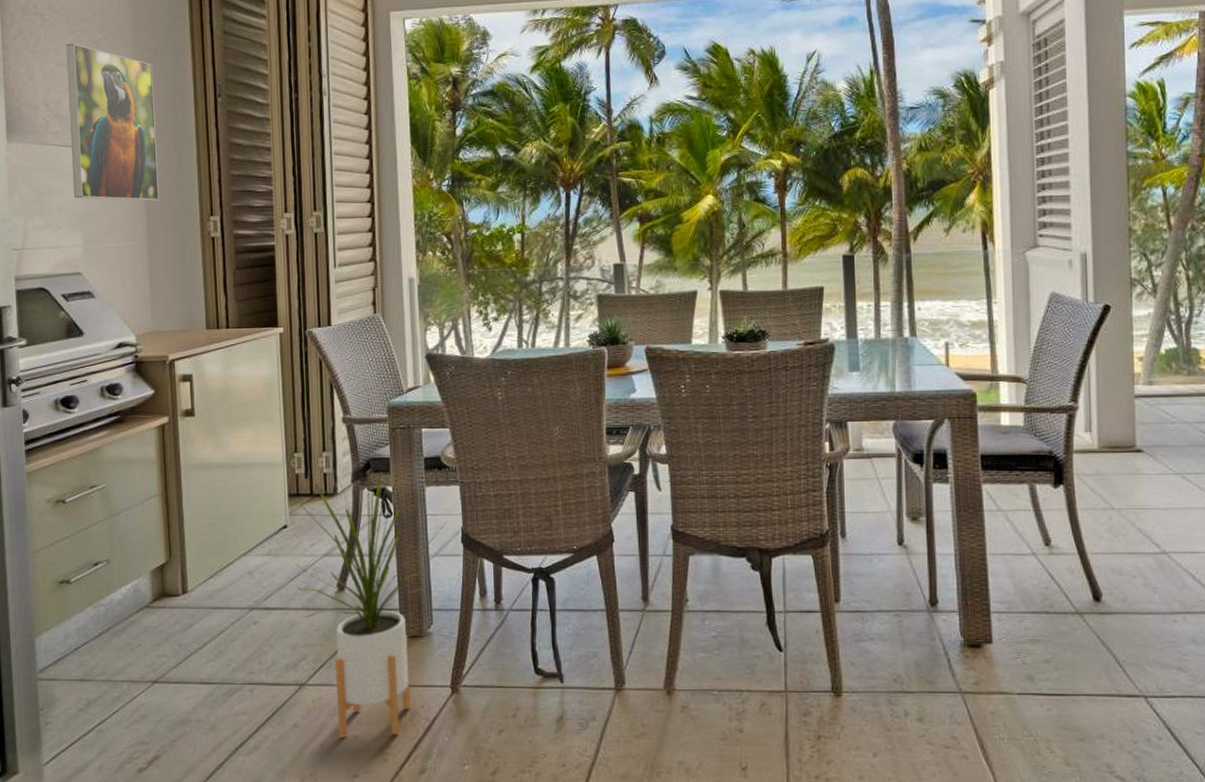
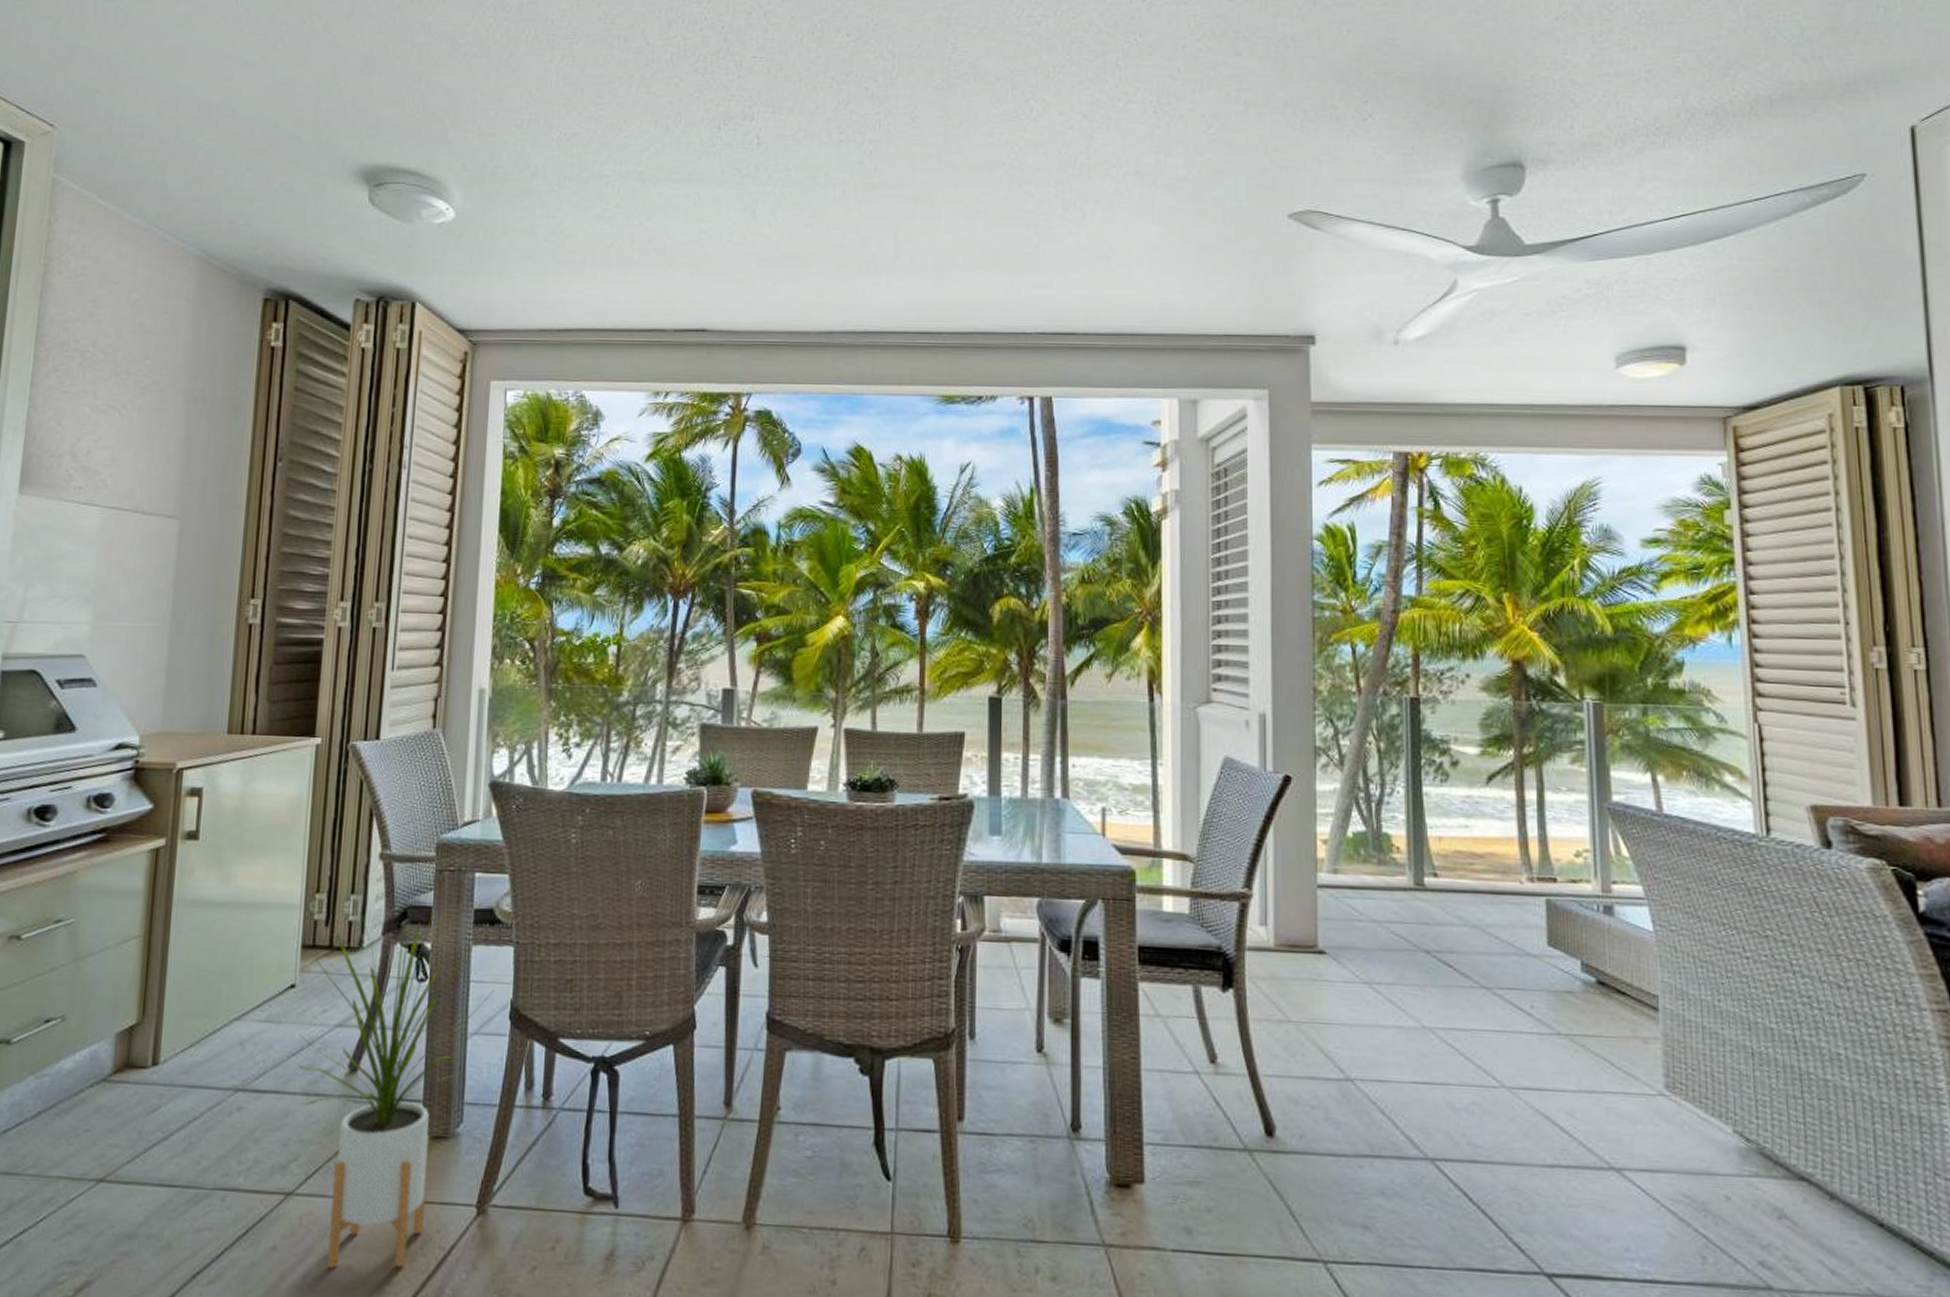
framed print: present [65,43,159,201] -> none [90,387,206,576]

